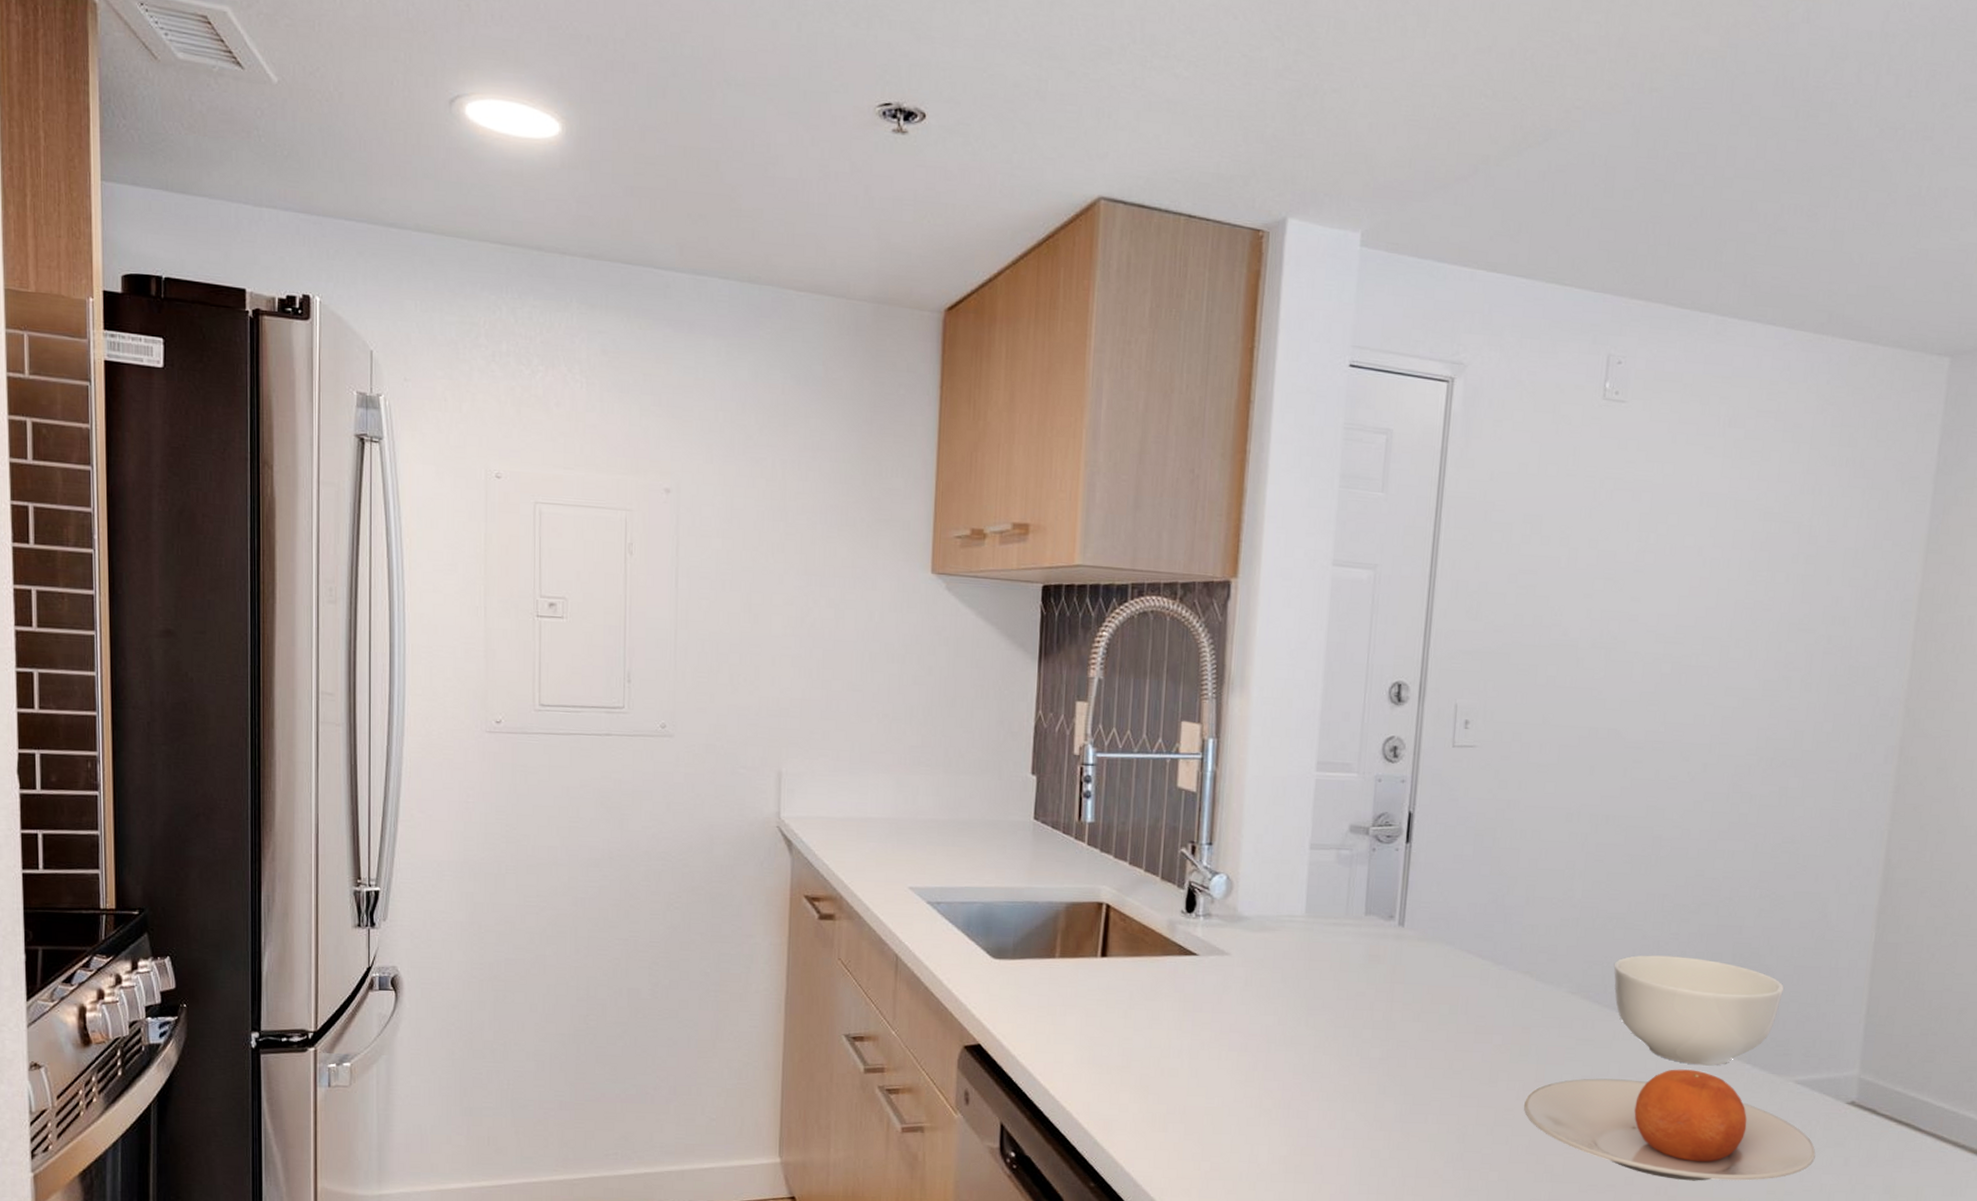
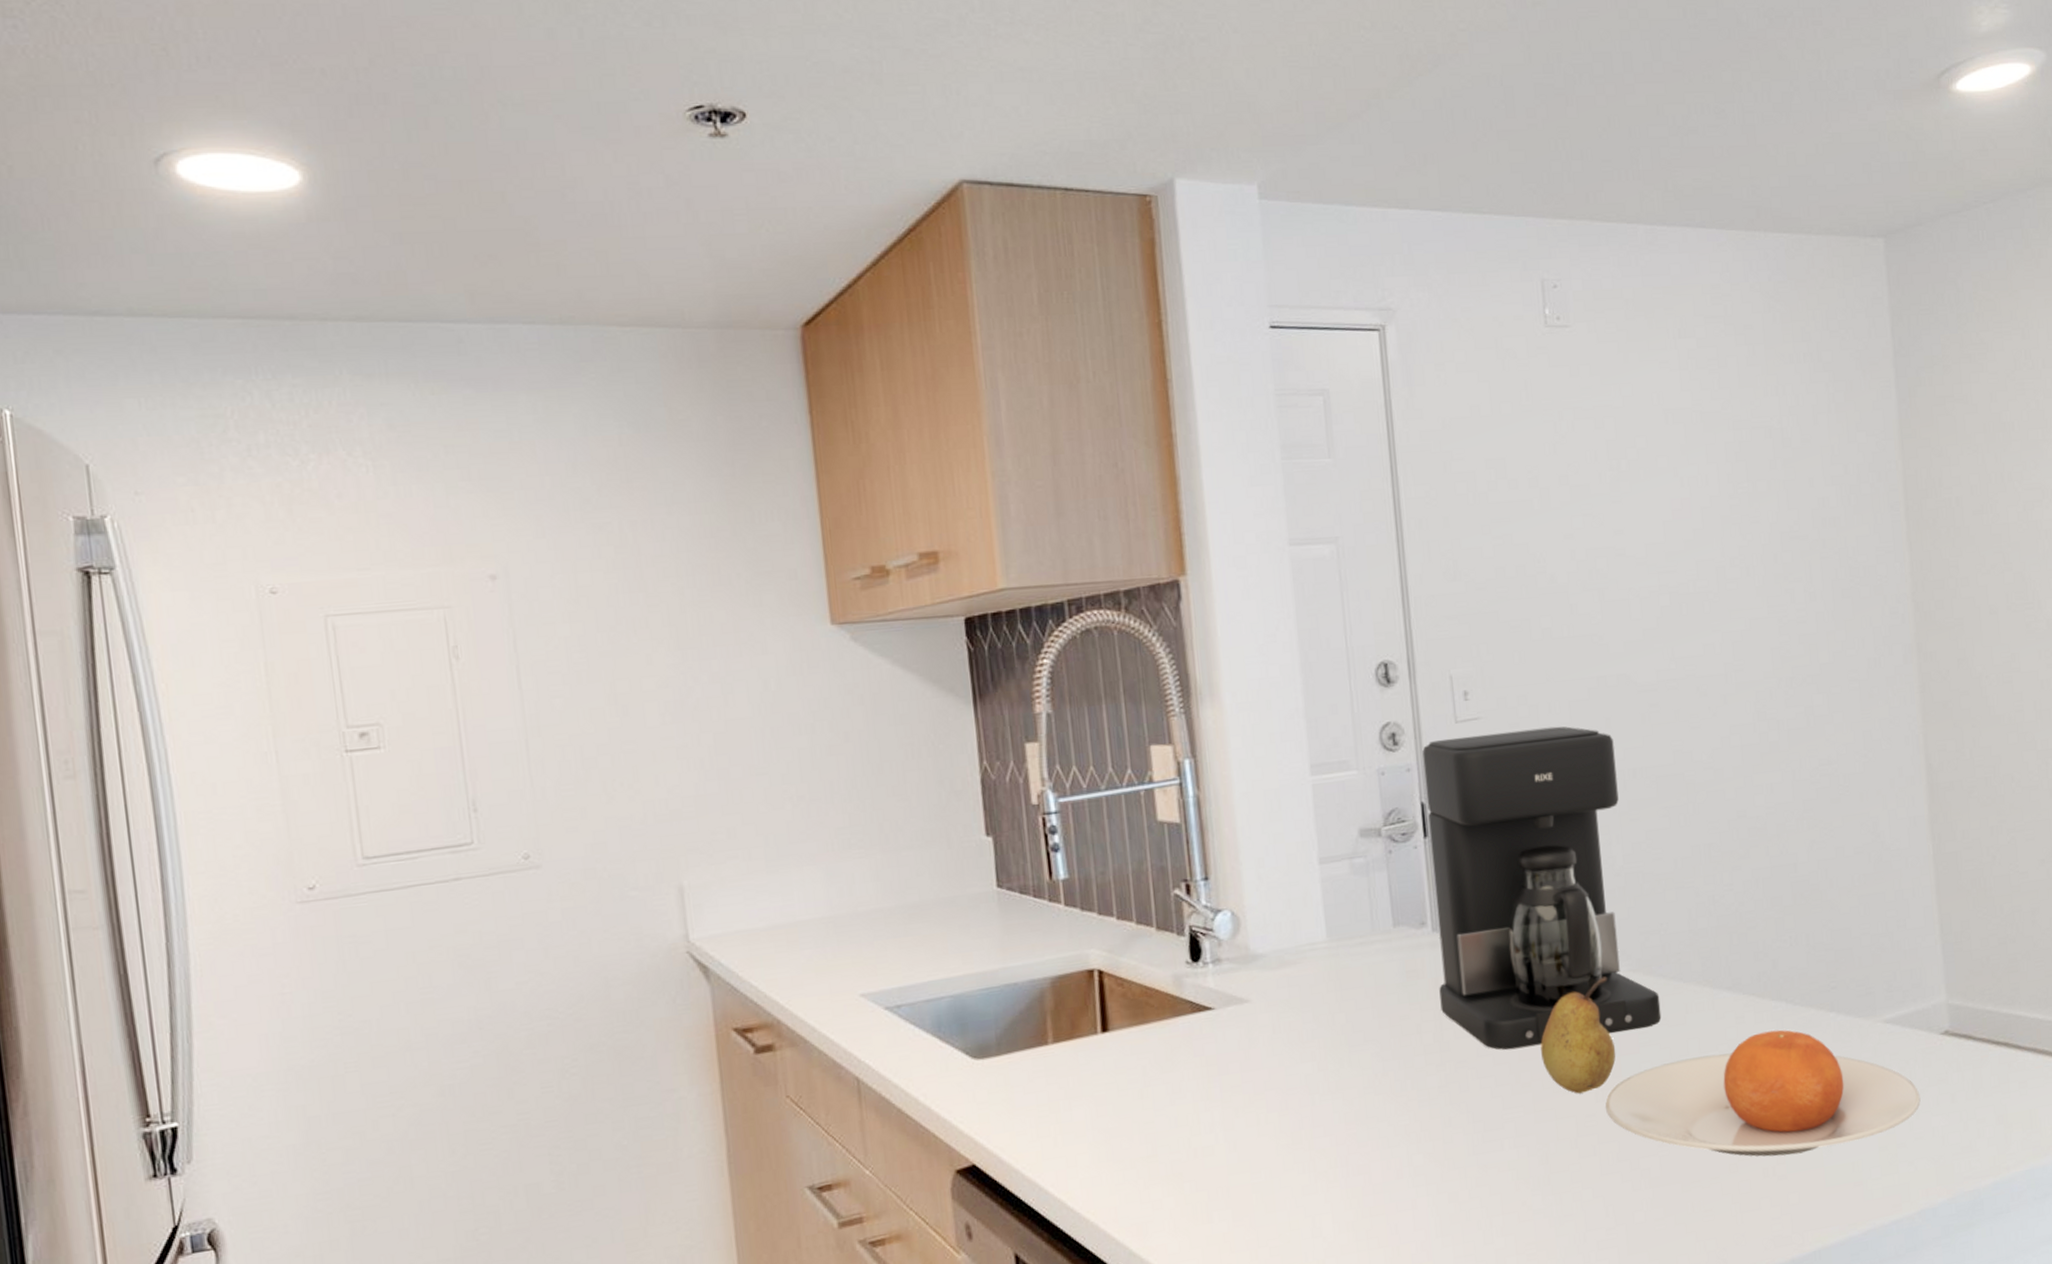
coffee maker: none [1394,759,1594,1045] -> present [1422,726,1662,1050]
fruit: none [1475,993,1547,1090] -> present [1540,976,1616,1094]
bowl: present [1613,955,1785,1066] -> none [1671,906,1853,1025]

